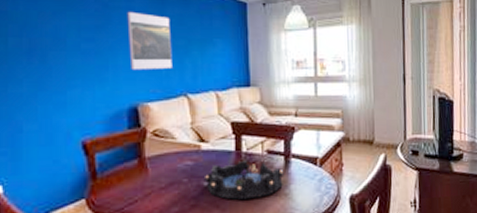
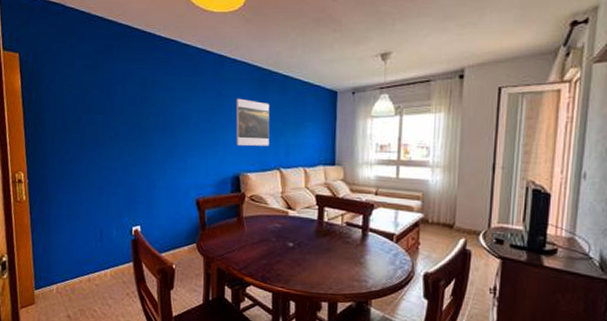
decorative bowl: present [205,161,284,201] -> none [290,229,361,263]

